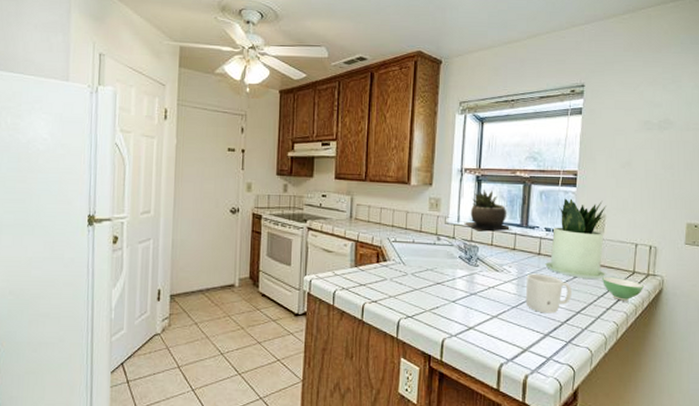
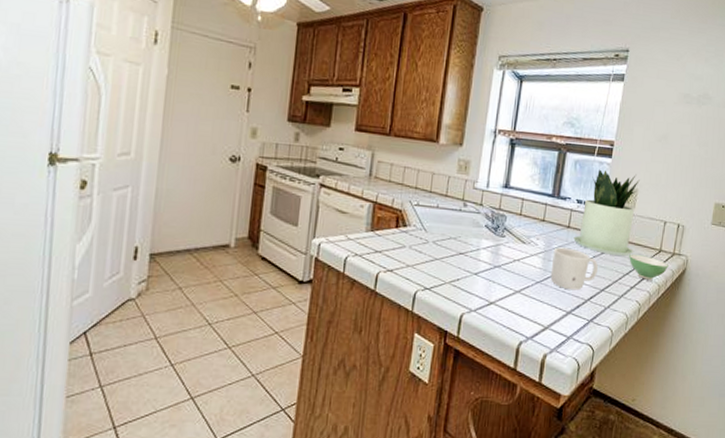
succulent plant: present [464,190,512,231] -> none [493,155,543,200]

